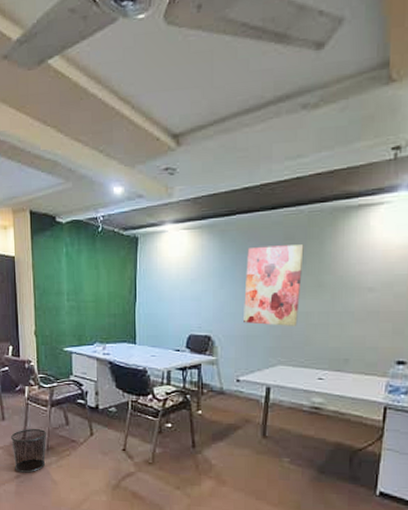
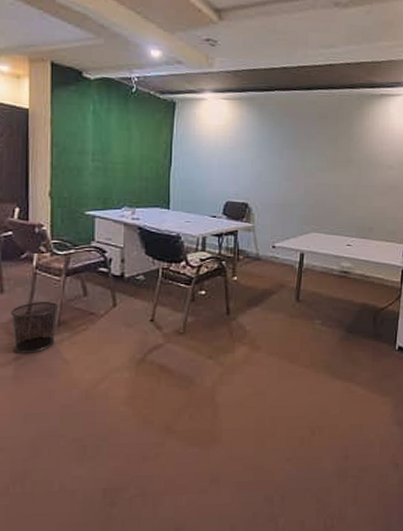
wall art: present [244,245,304,326] -> none [280,122,335,197]

